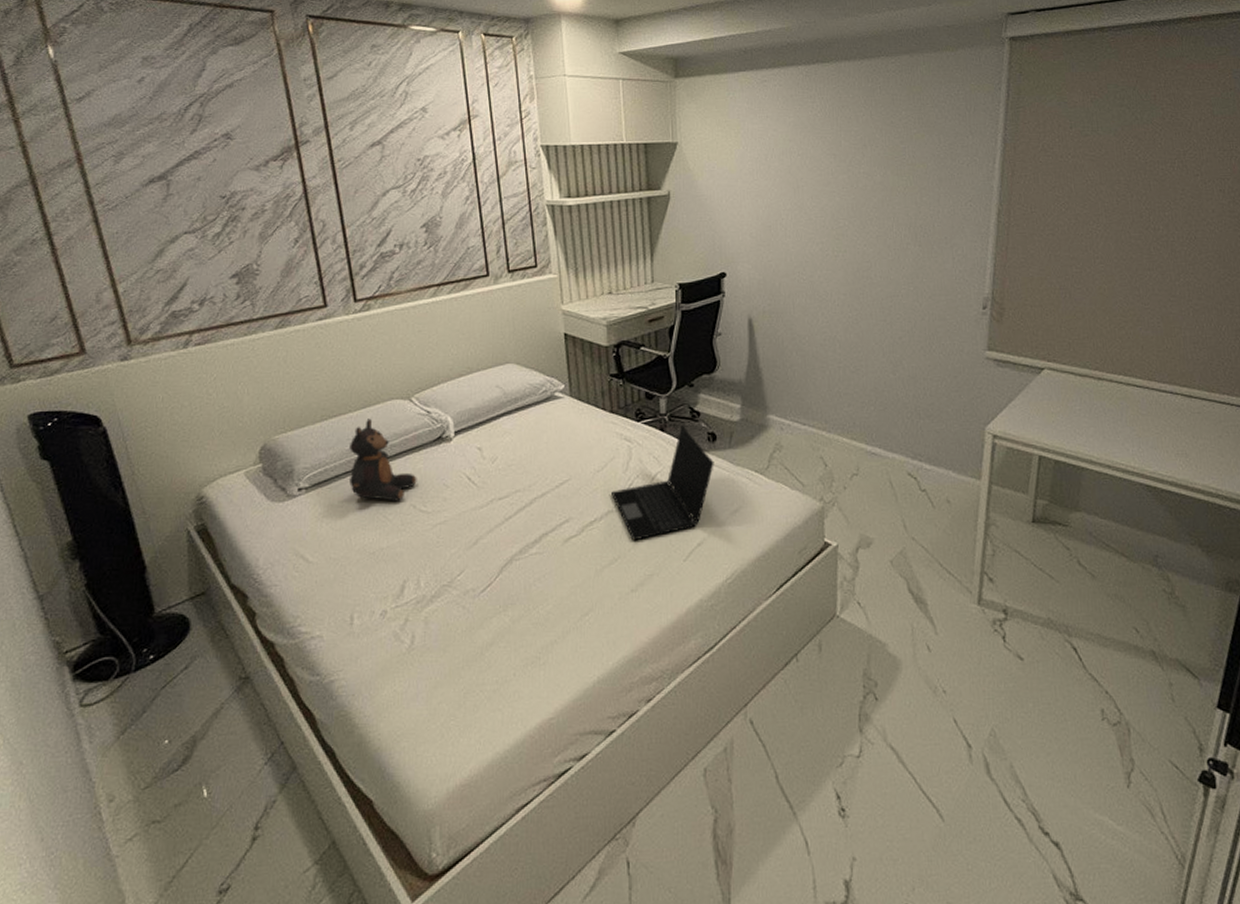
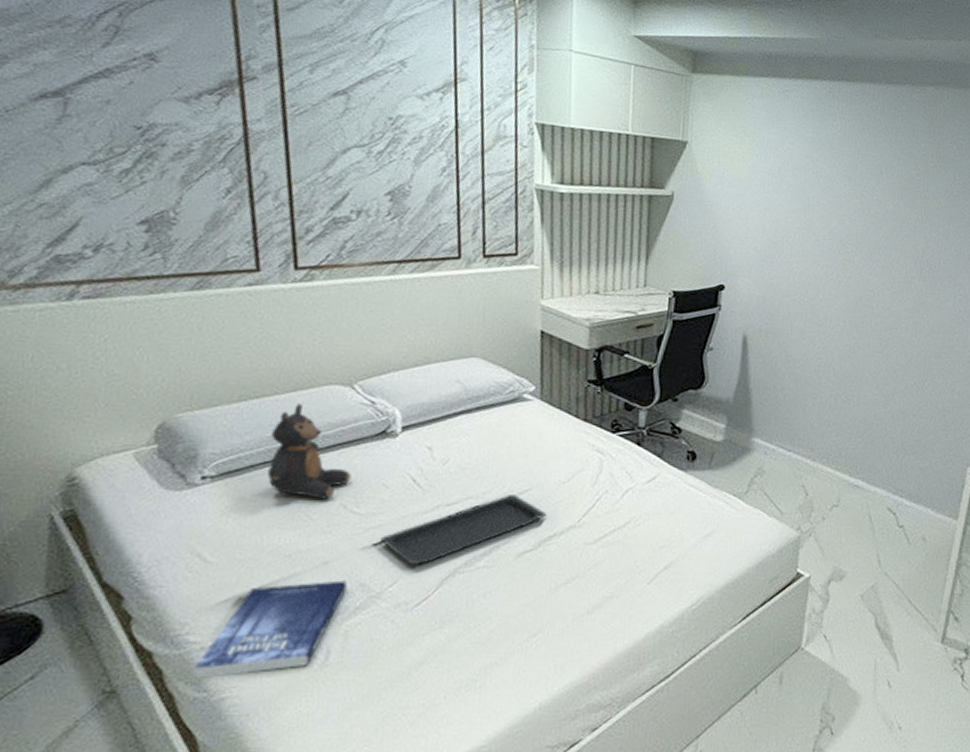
book: none [306,572,423,665] -> present [193,580,348,680]
serving tray: none [447,486,586,556] -> present [380,495,547,566]
laptop: present [610,426,714,541] -> none [574,441,691,560]

